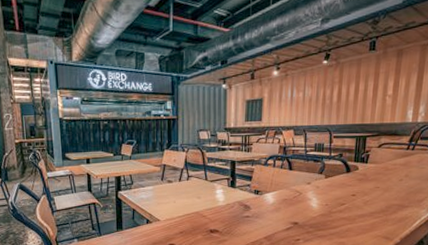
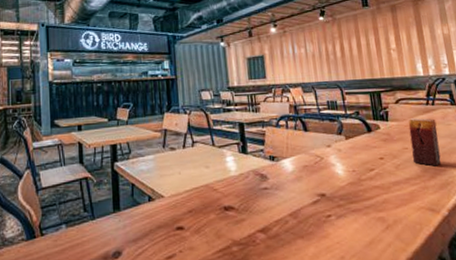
candle: none [381,161,411,203] -> present [408,118,441,166]

